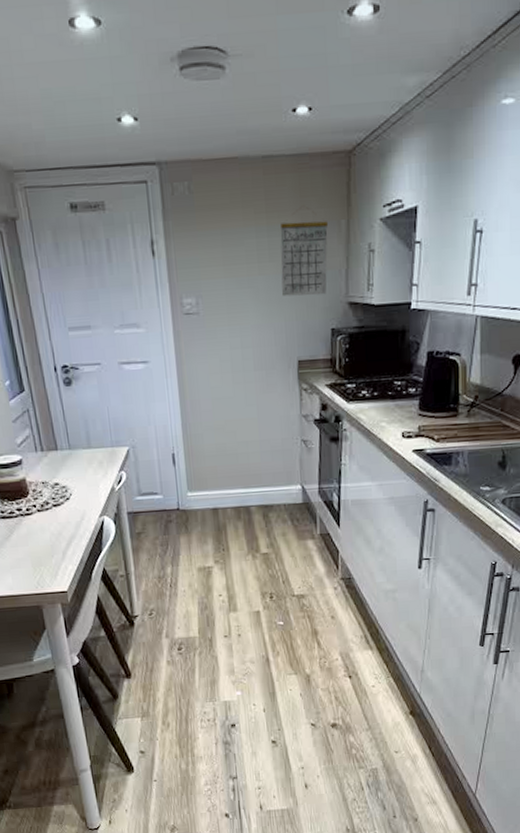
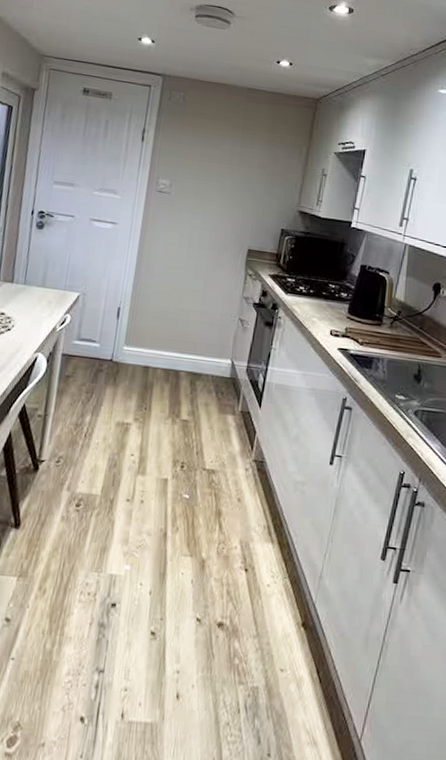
calendar: present [280,207,329,297] -> none [244,131,292,201]

